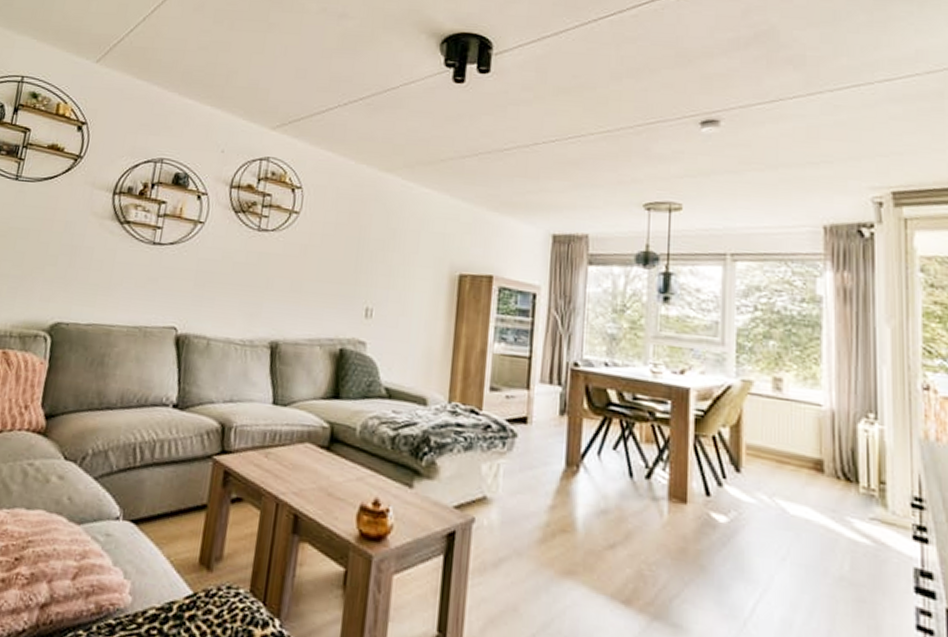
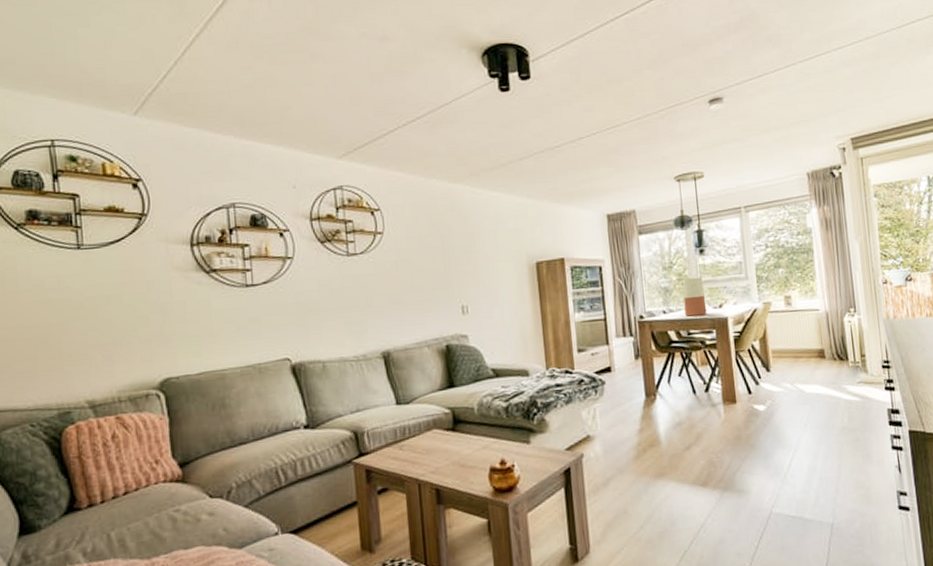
vase: none [633,328,663,379] -> present [682,277,707,317]

